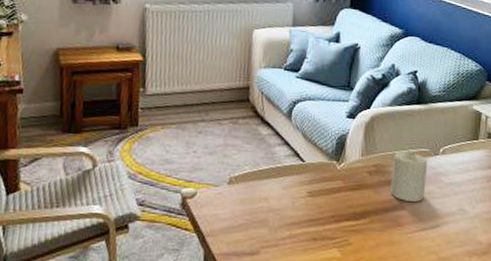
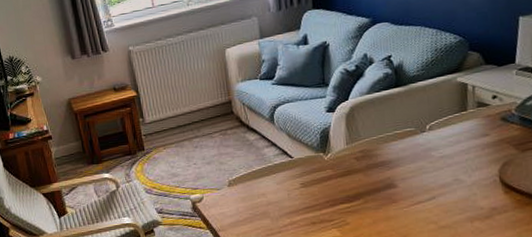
candle: present [389,150,427,202] -> none [379,131,417,180]

